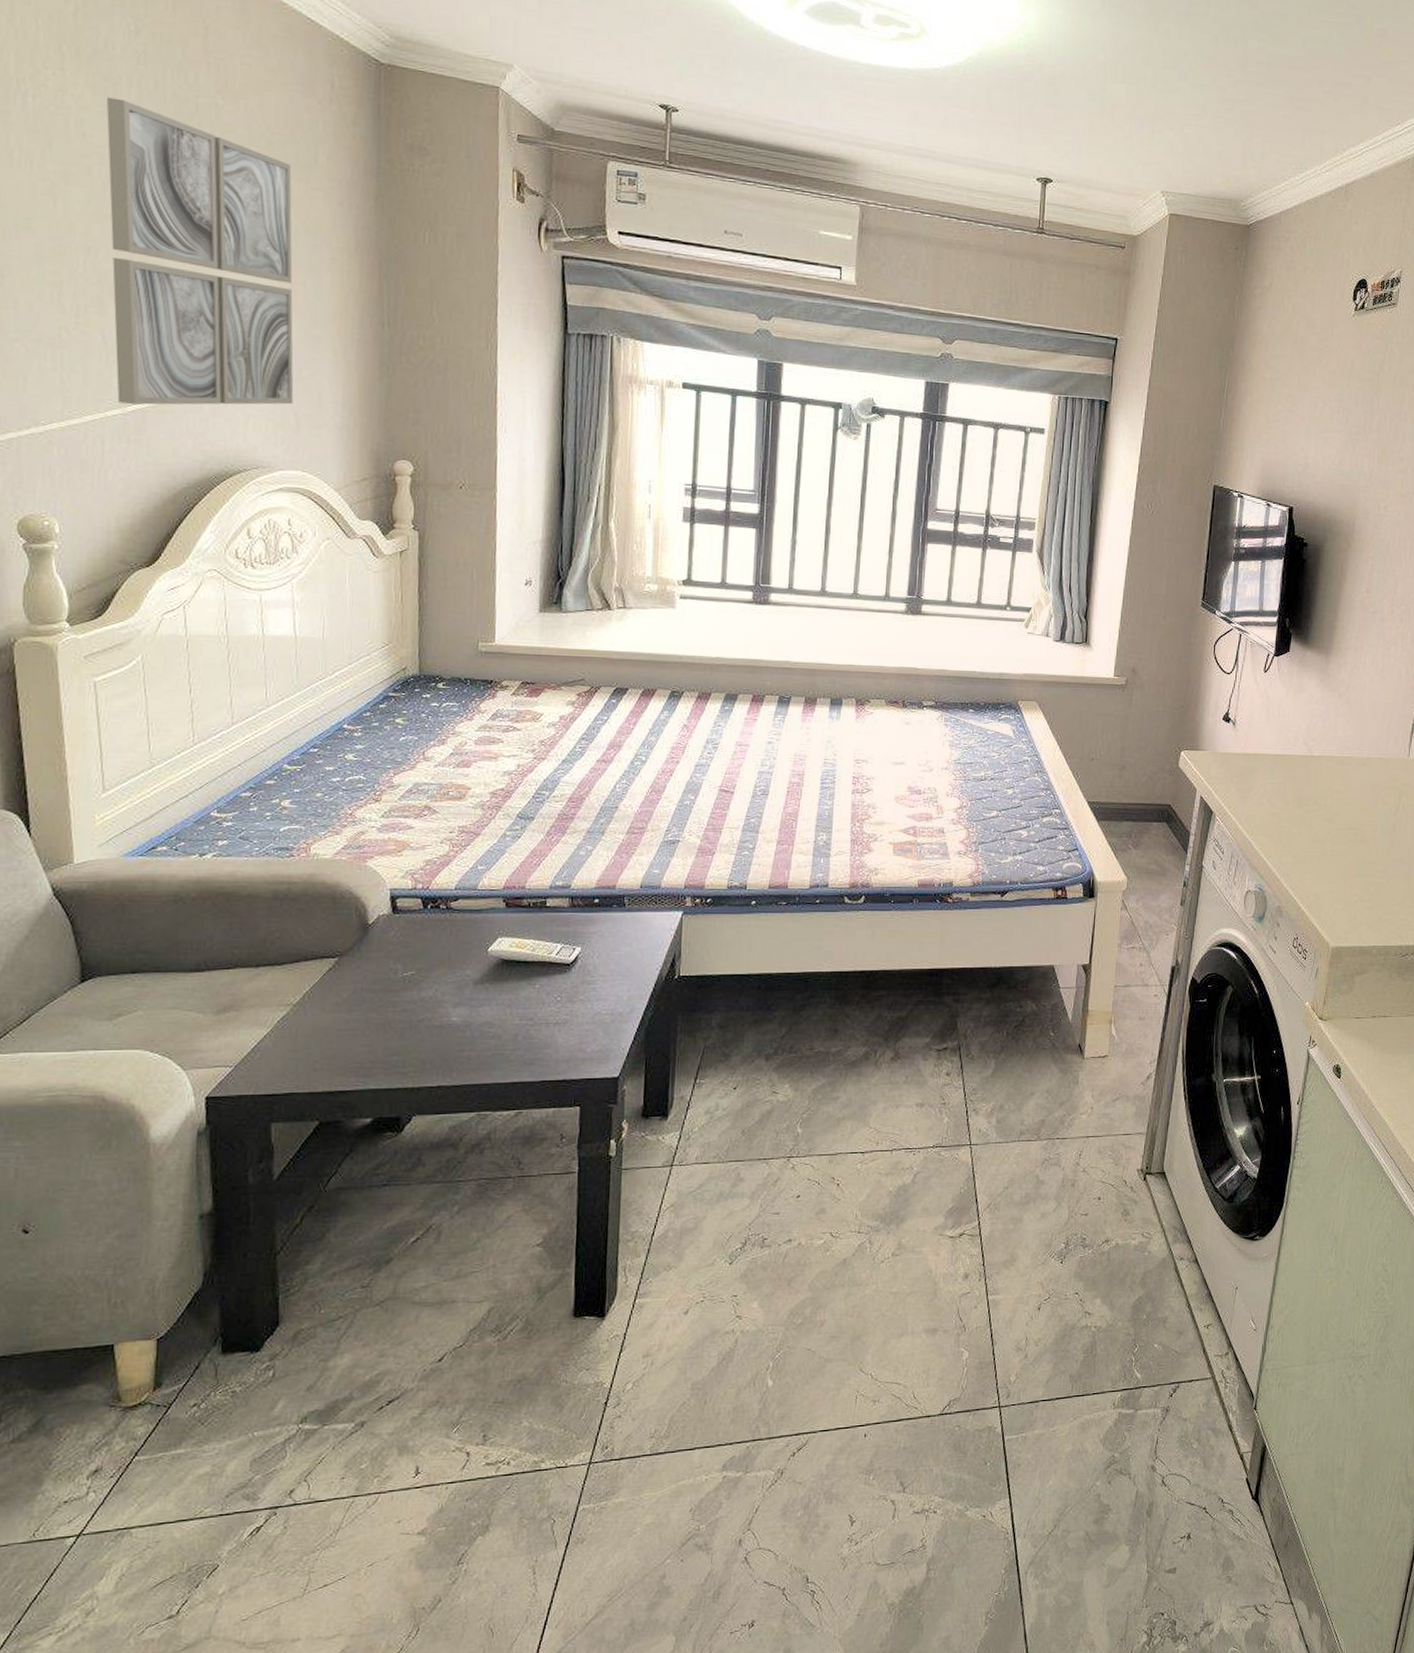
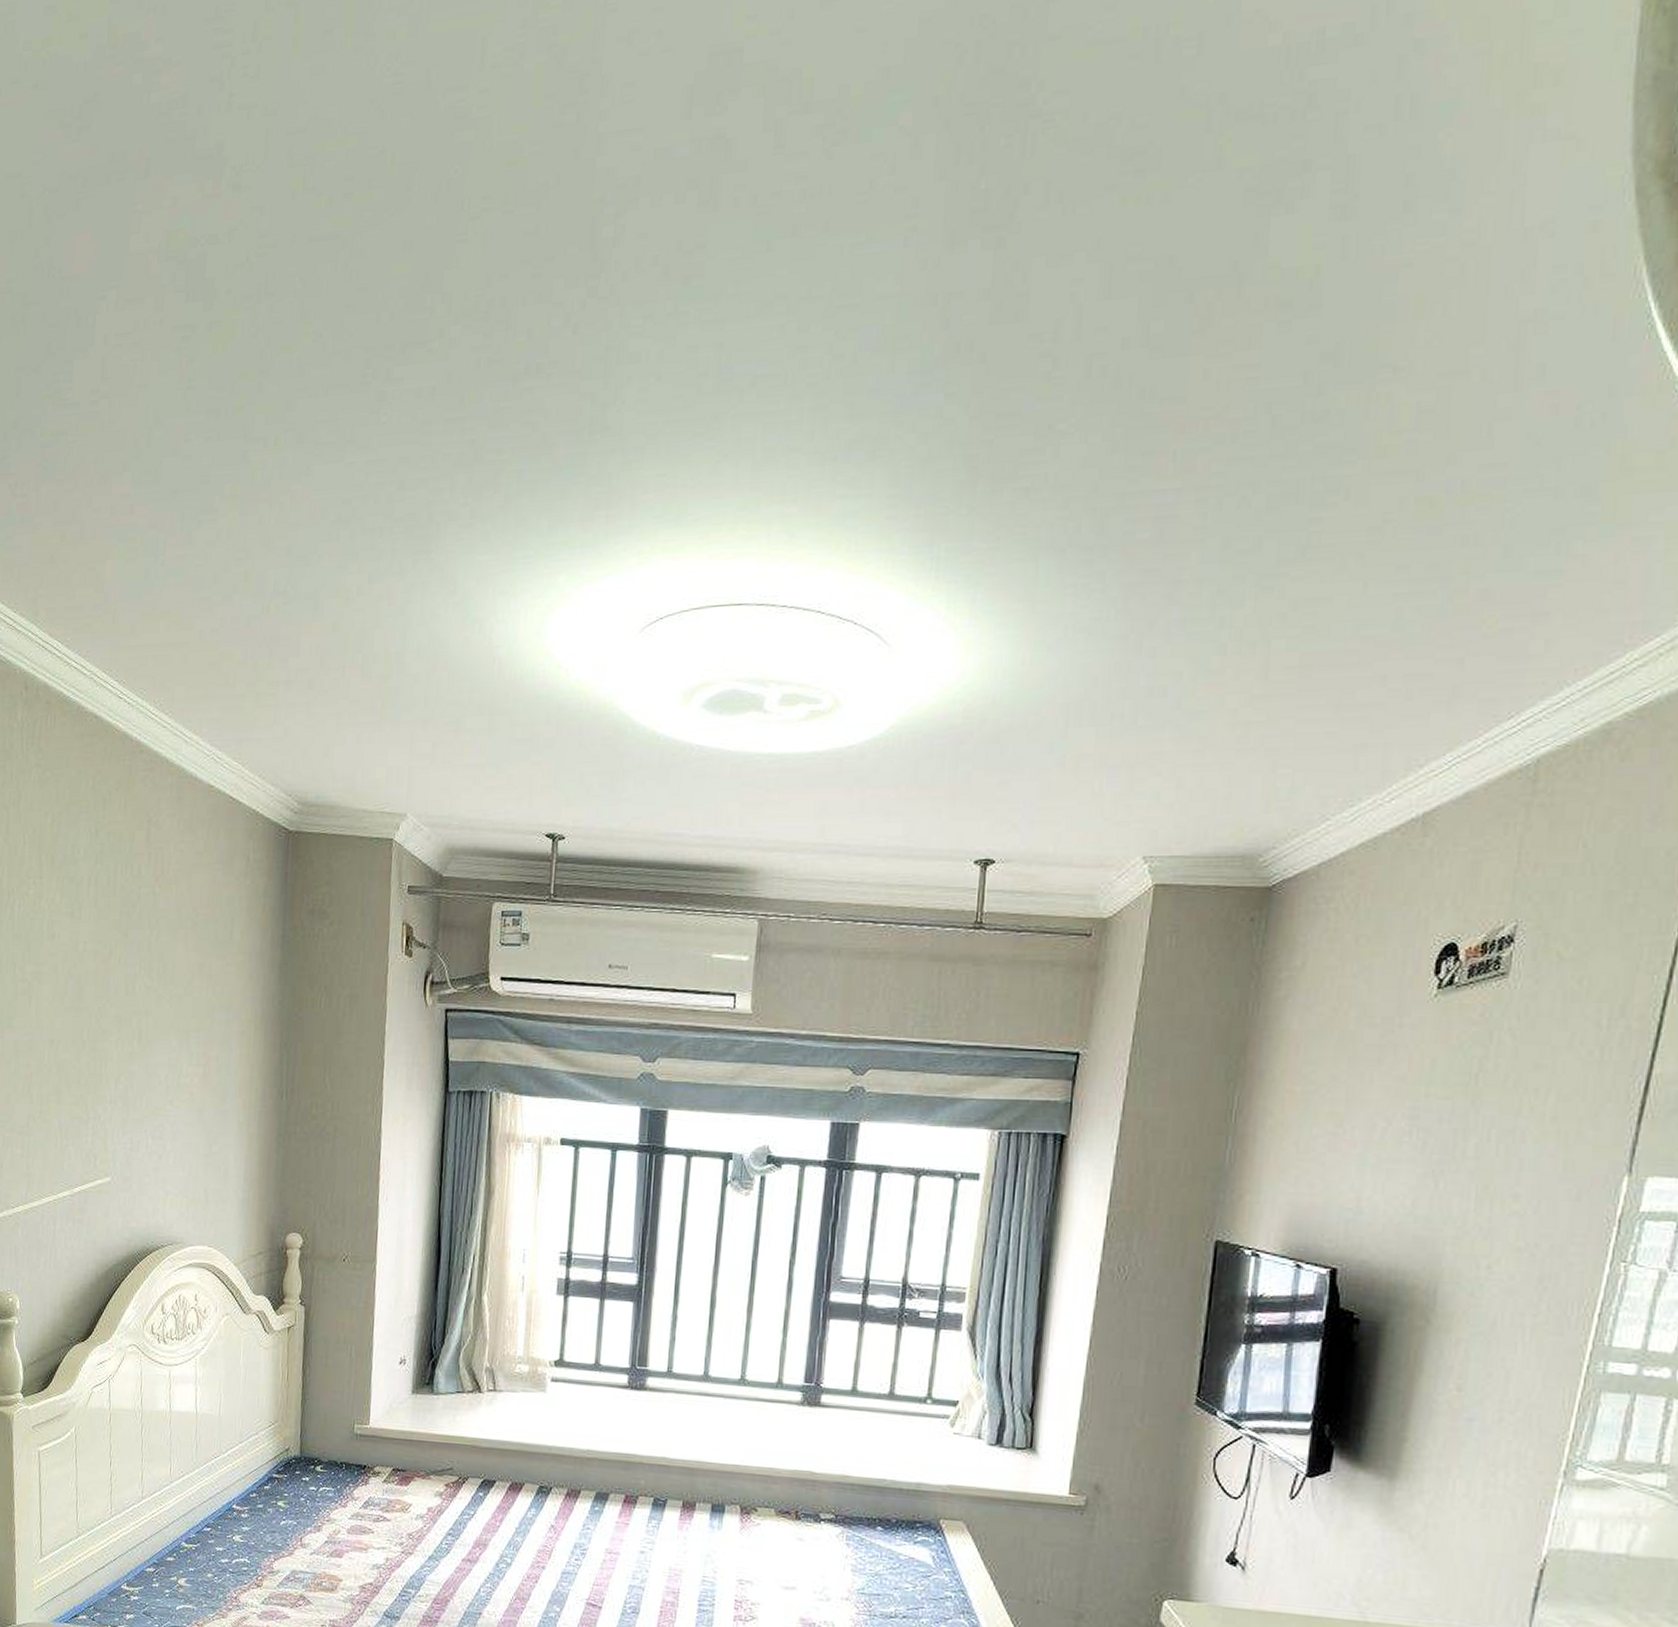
wall art: present [106,97,294,405] -> none [67,898,211,1186]

